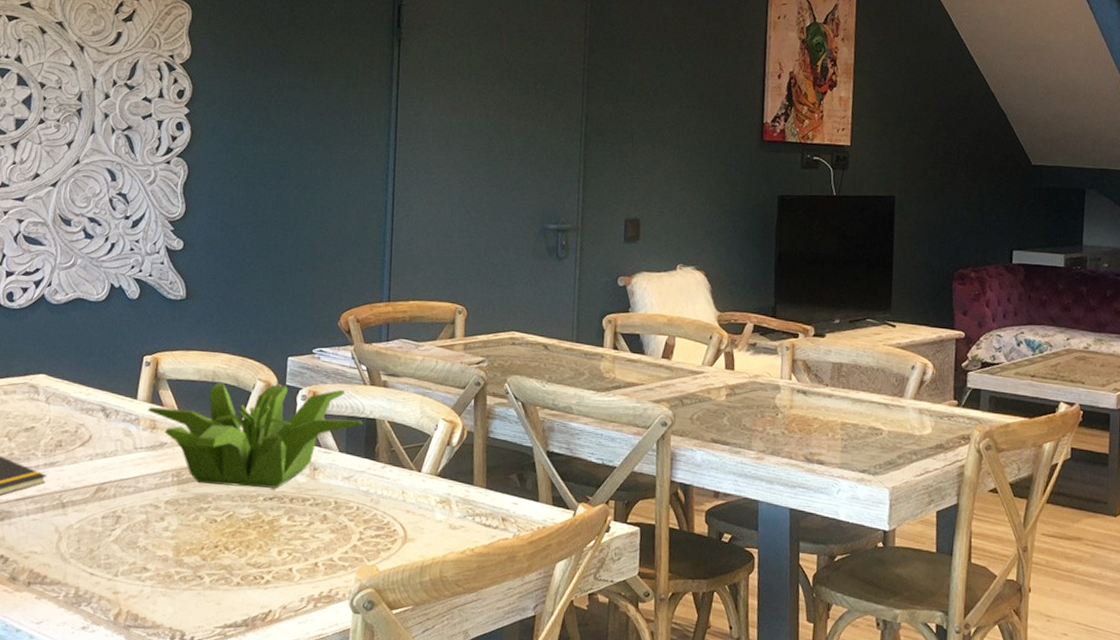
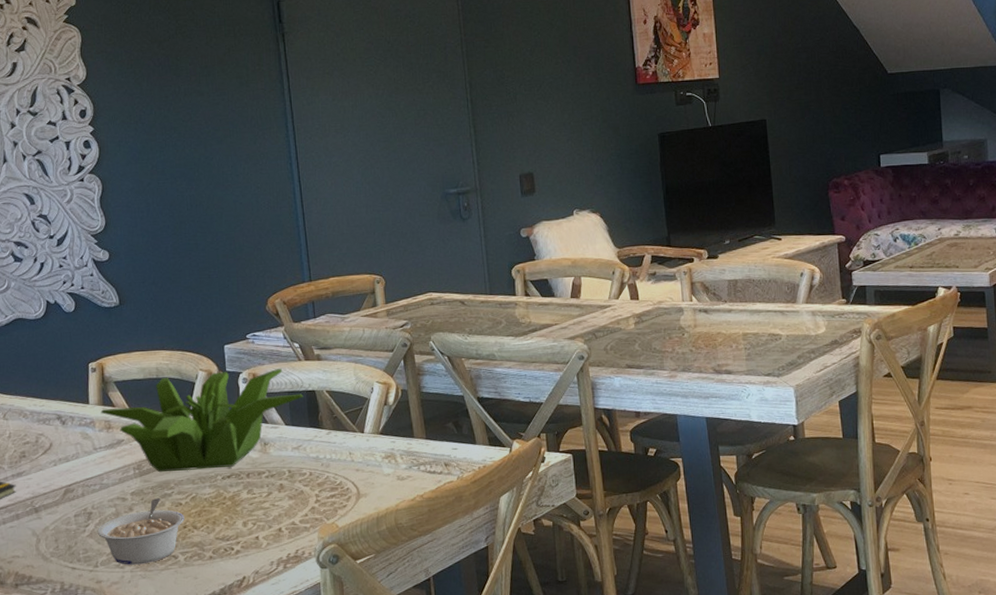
legume: none [122,511,217,581] -> present [97,498,185,565]

